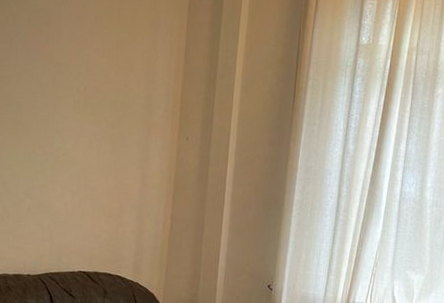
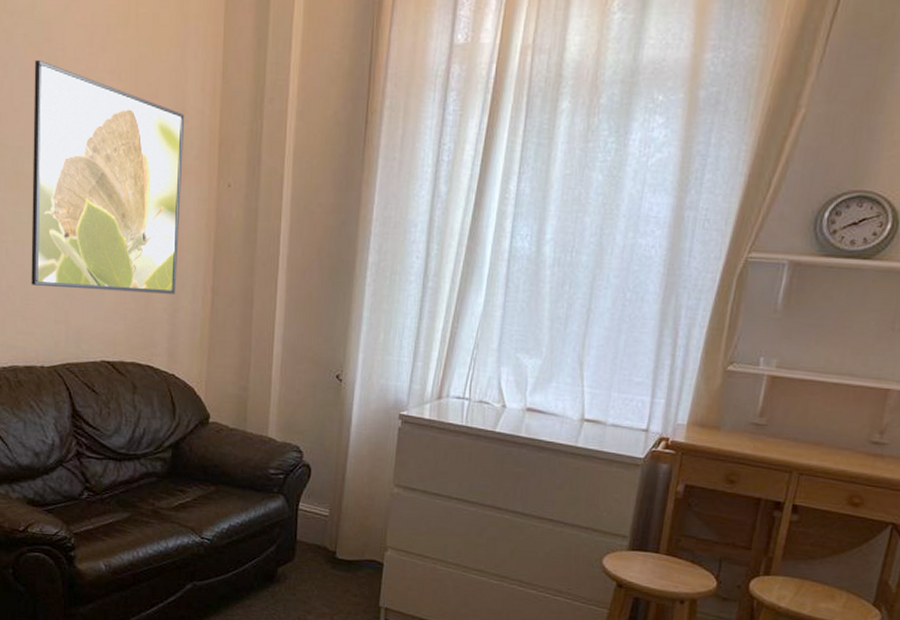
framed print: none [23,37,154,220] -> present [31,59,184,294]

